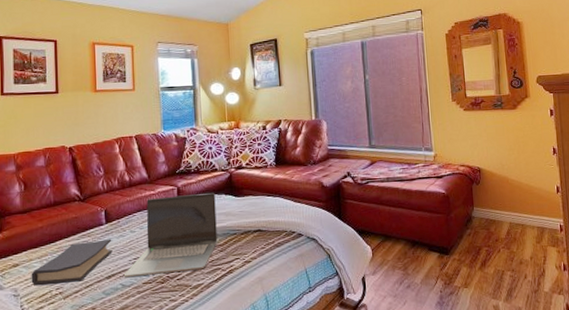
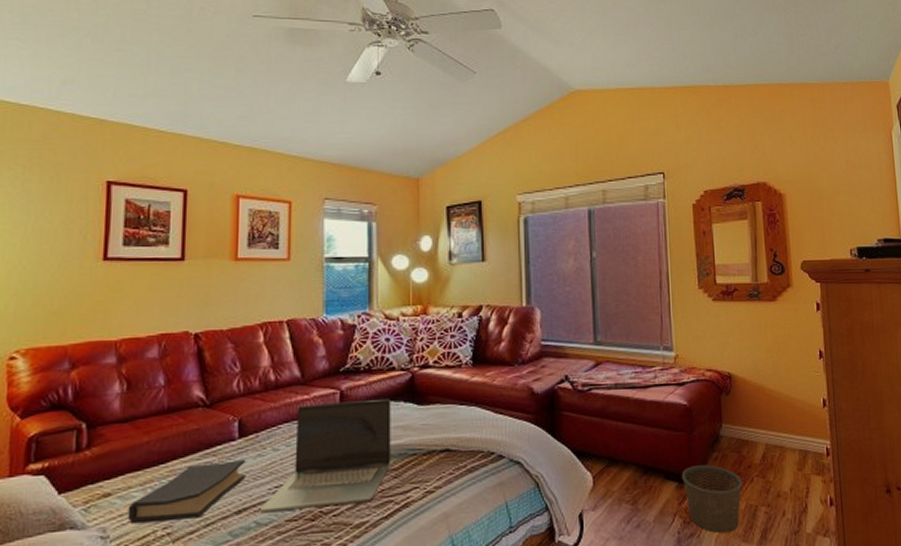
basket: none [442,239,492,292] -> present [681,465,743,533]

